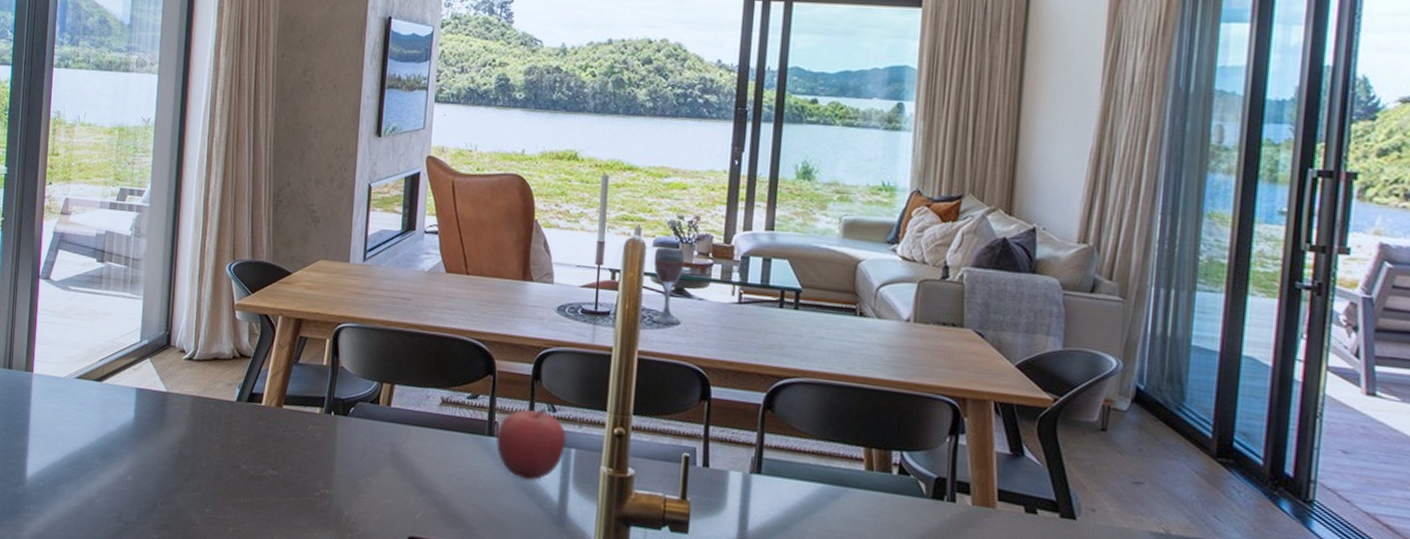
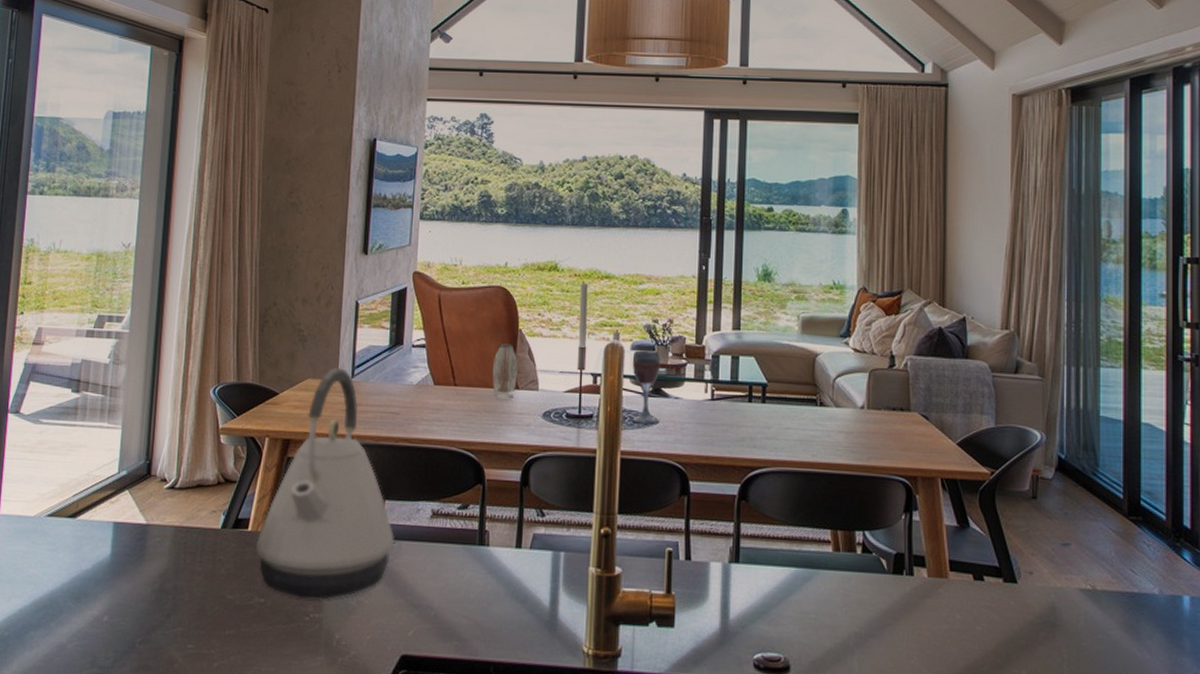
kettle: none [268,249,404,477] -> present [255,366,395,599]
fruit: present [496,408,567,480] -> none [487,513,555,587]
vase: none [505,233,533,293] -> present [492,343,518,401]

